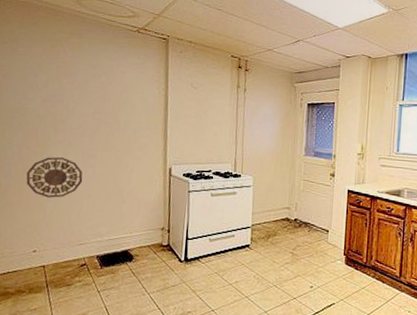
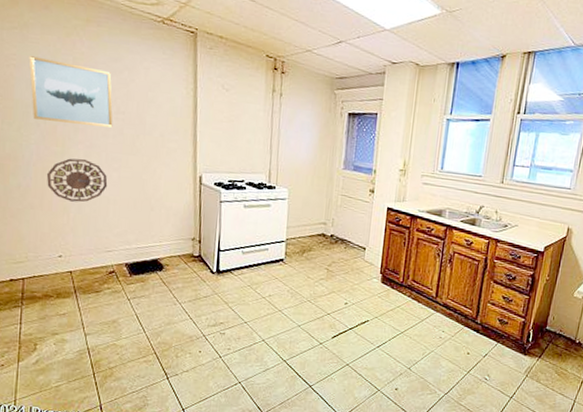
wall art: none [16,66,91,127] -> present [29,56,113,128]

